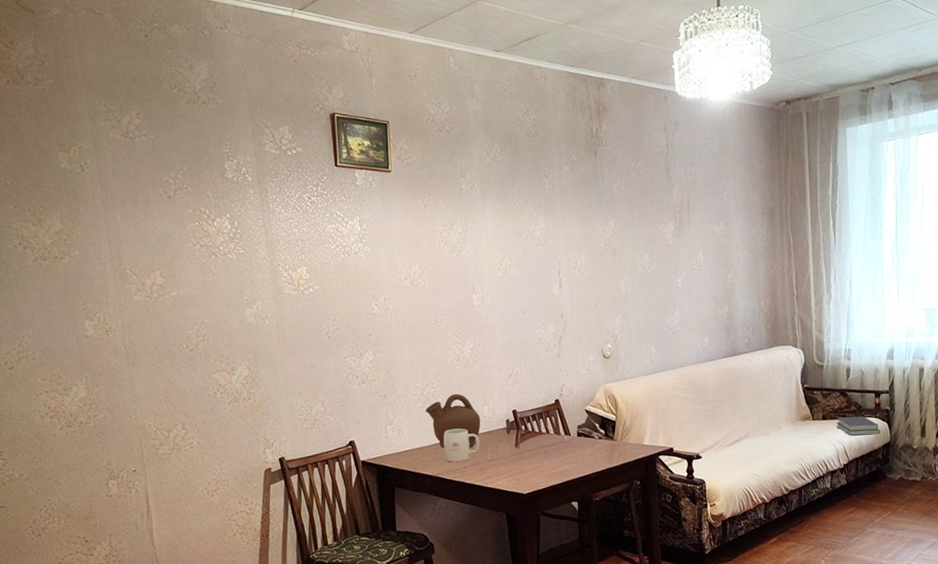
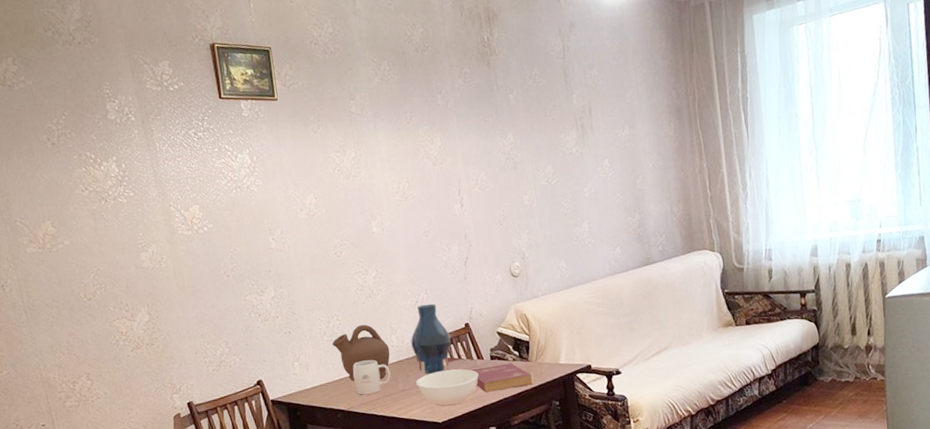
vase: none [501,378,541,448] -> present [410,303,451,376]
bowl: none [504,443,565,479] -> present [416,369,479,407]
book: none [557,441,616,468] -> present [470,363,532,393]
book: present [836,416,880,436] -> none [761,318,808,340]

